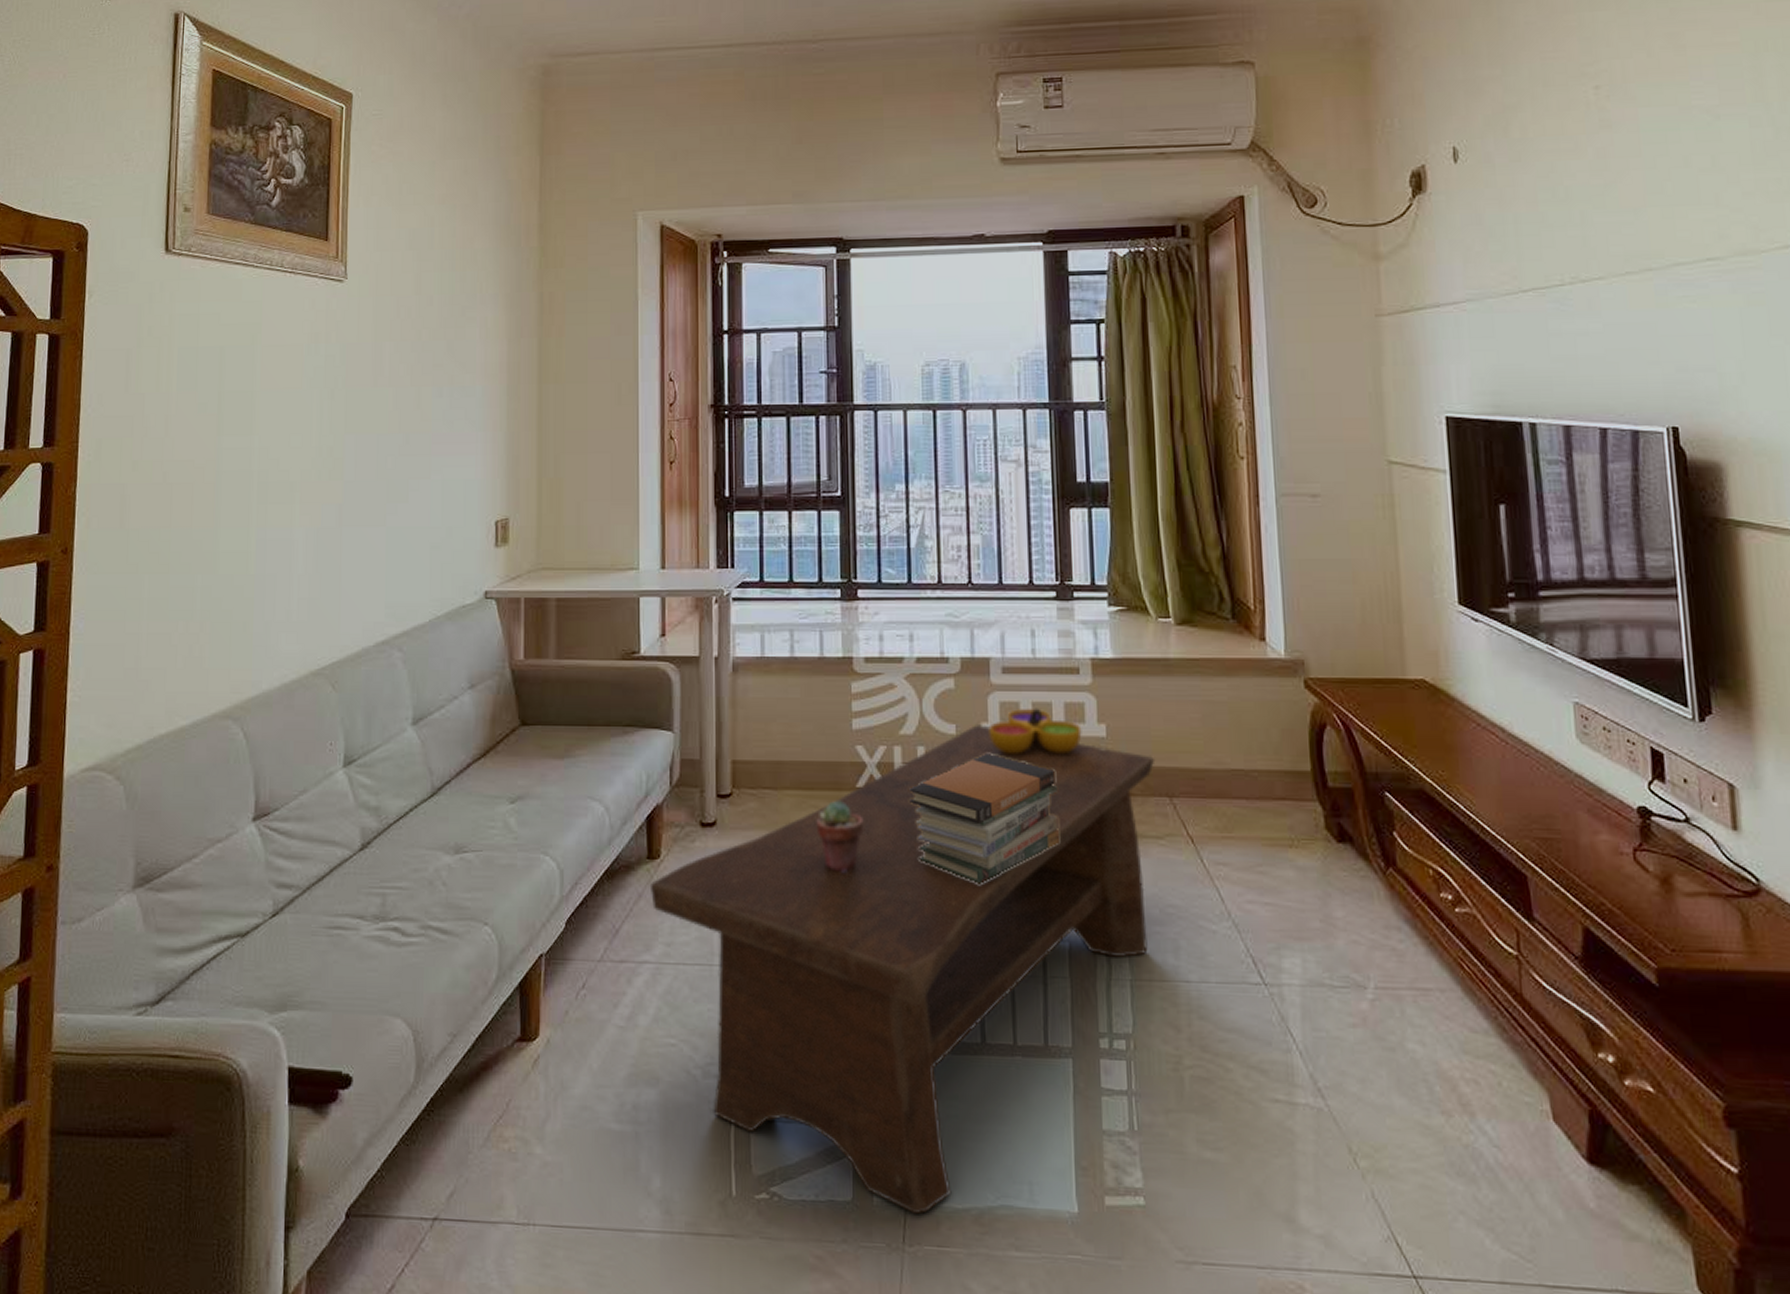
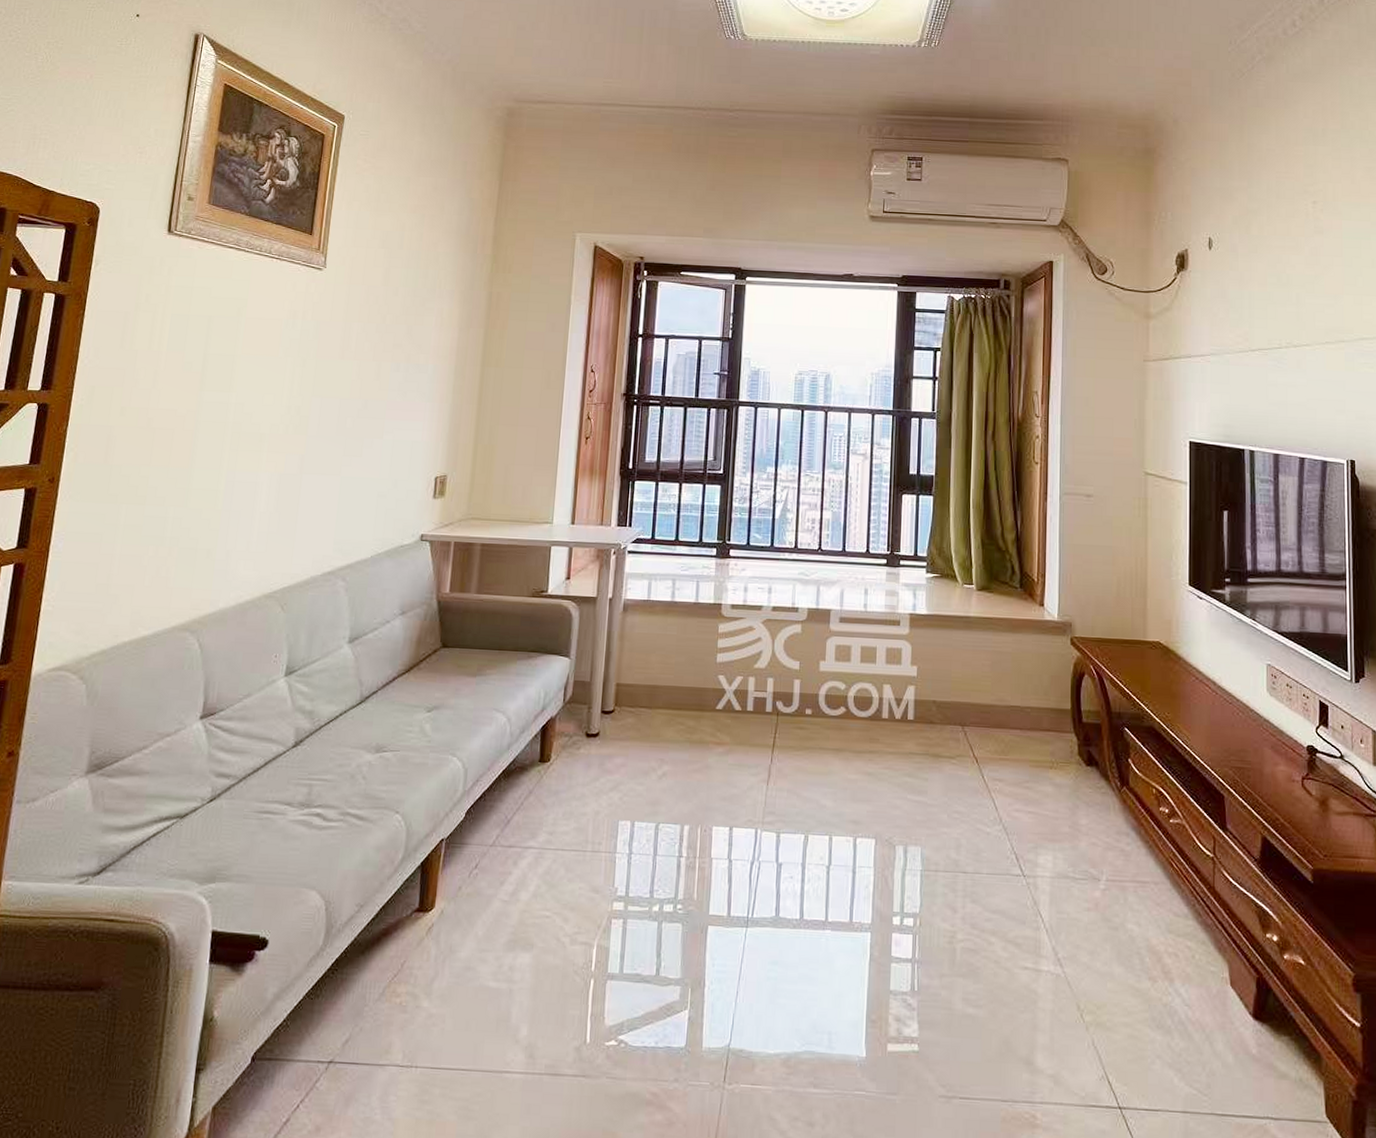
coffee table: present [649,723,1156,1215] -> none [539,661,953,1059]
potted succulent: present [816,801,864,872] -> none [681,720,720,778]
book stack: present [909,754,1059,884] -> none [758,686,877,791]
decorative bowl: present [988,708,1082,754] -> none [825,651,898,688]

